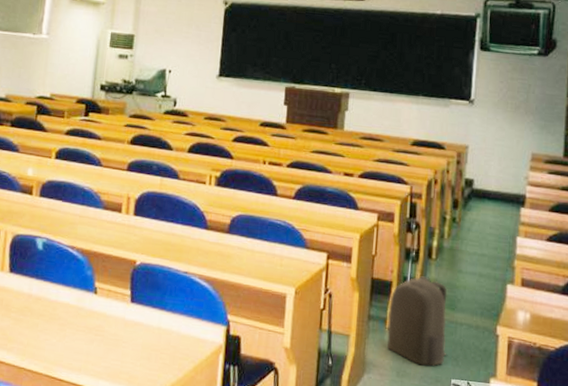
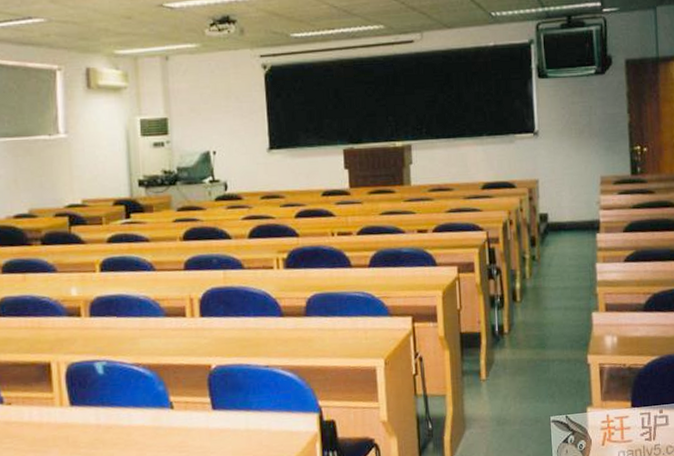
backpack: present [386,276,448,366] -> none [480,320,544,410]

